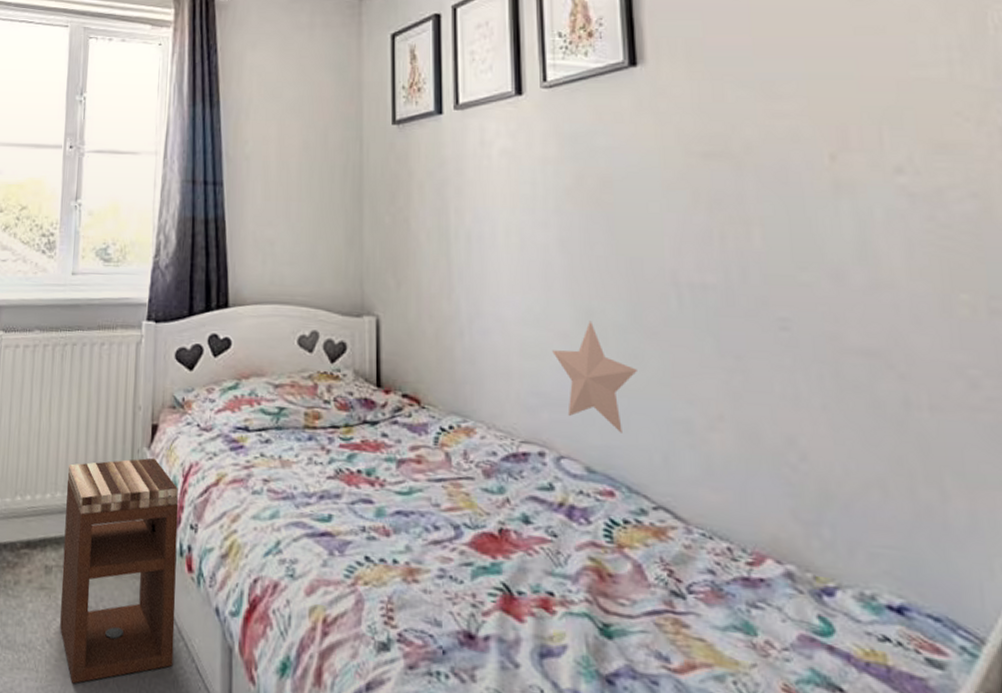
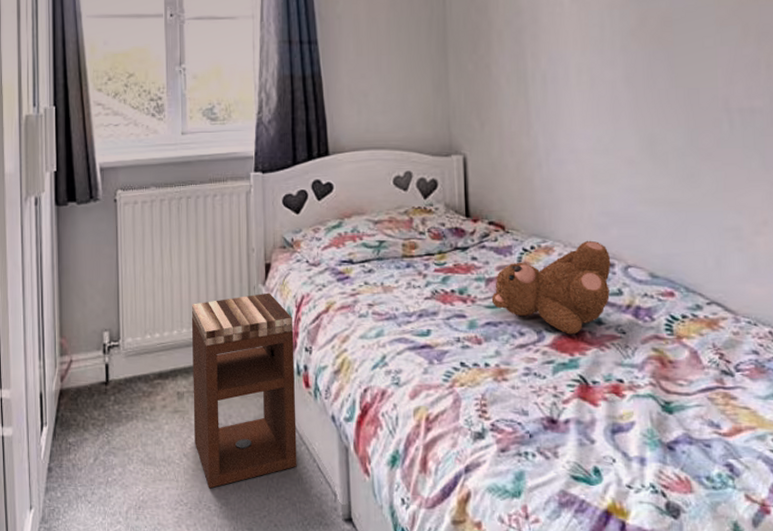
teddy bear: none [403,423,541,533] -> present [491,240,611,335]
decorative star: present [552,320,637,433] -> none [620,147,694,242]

